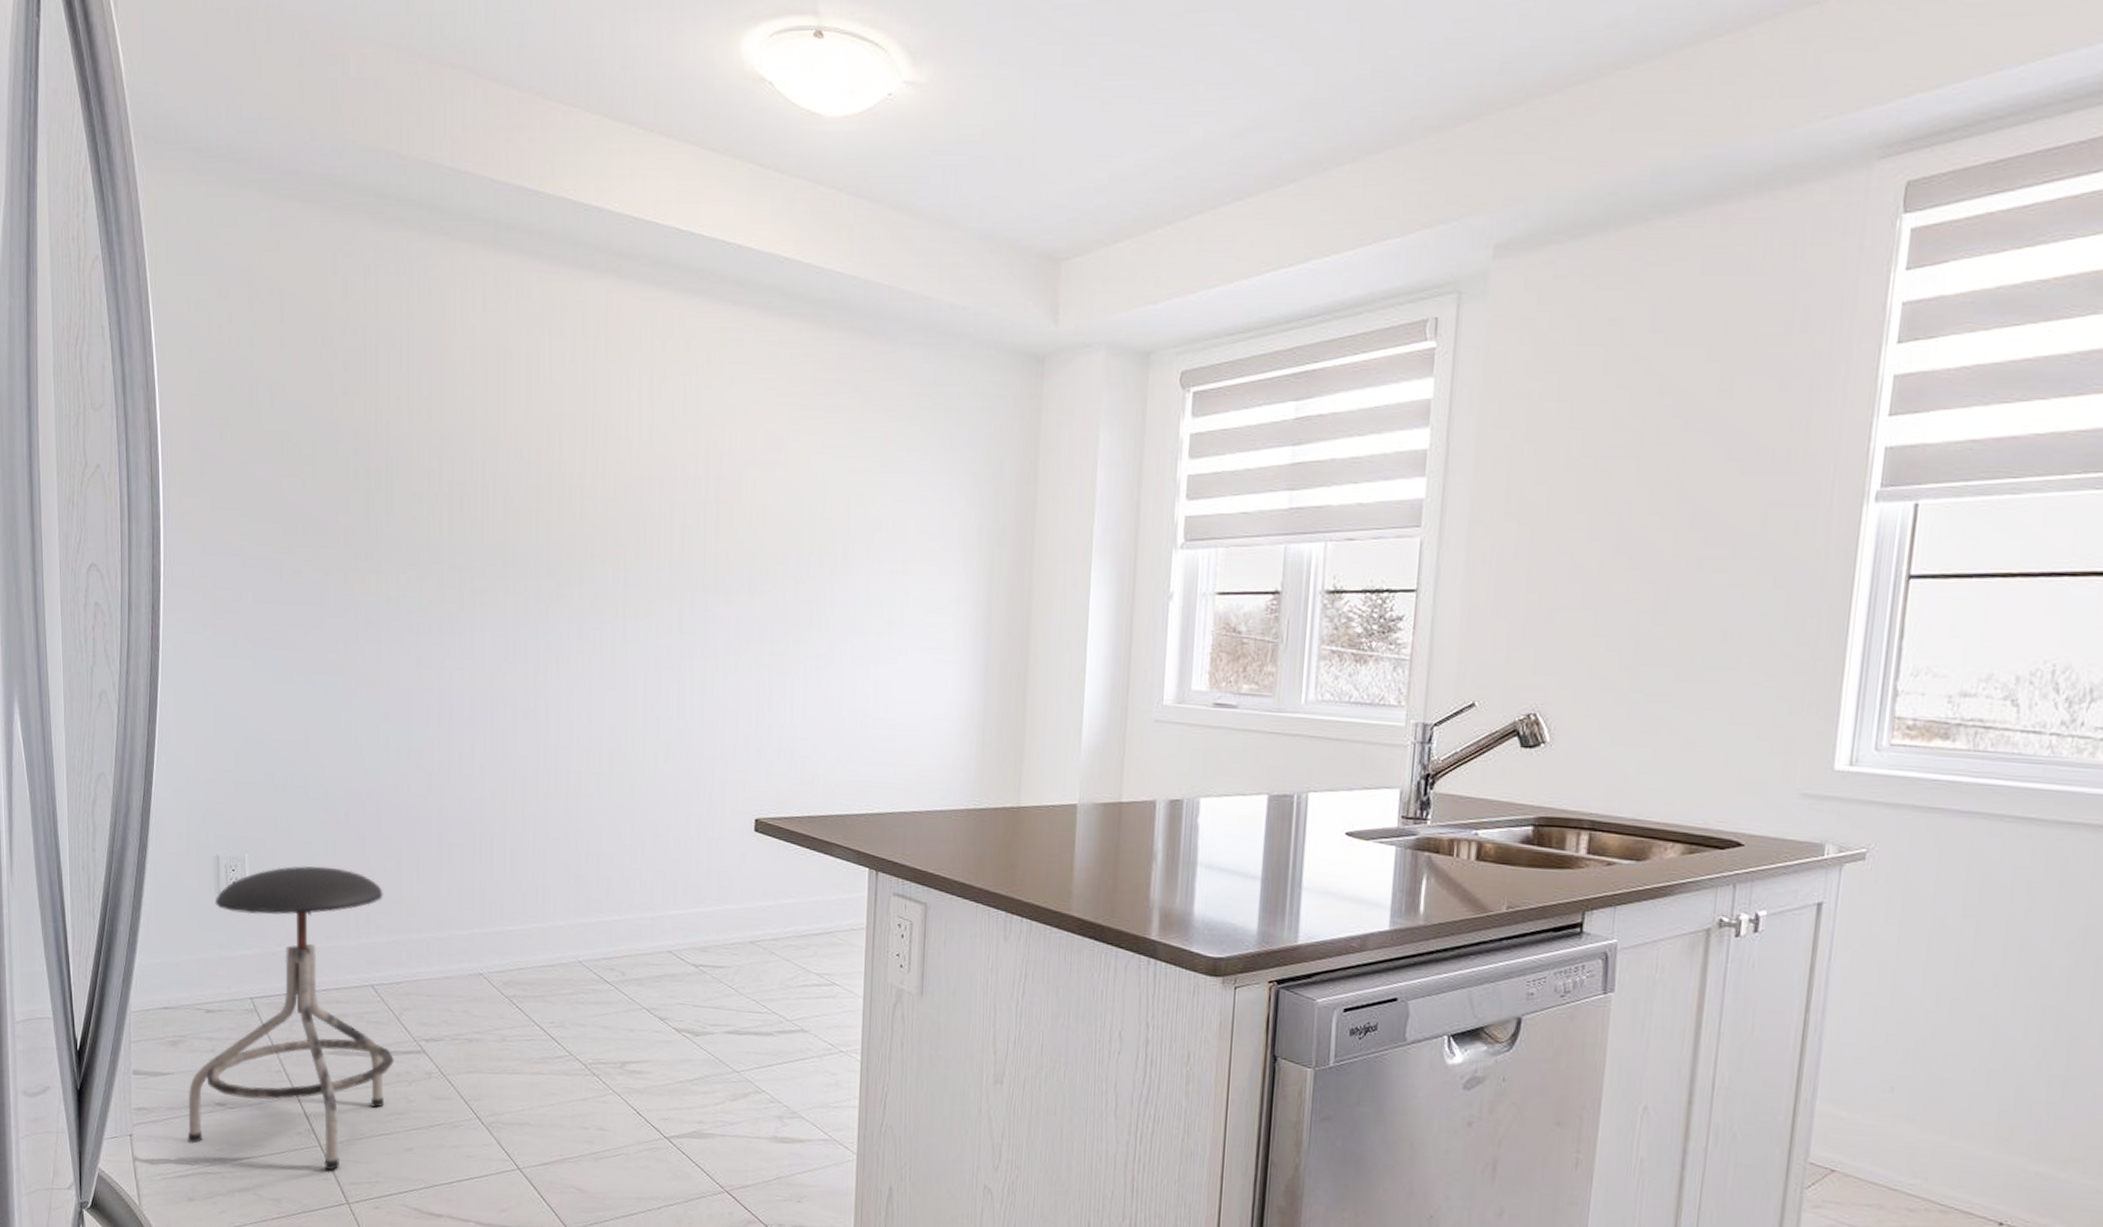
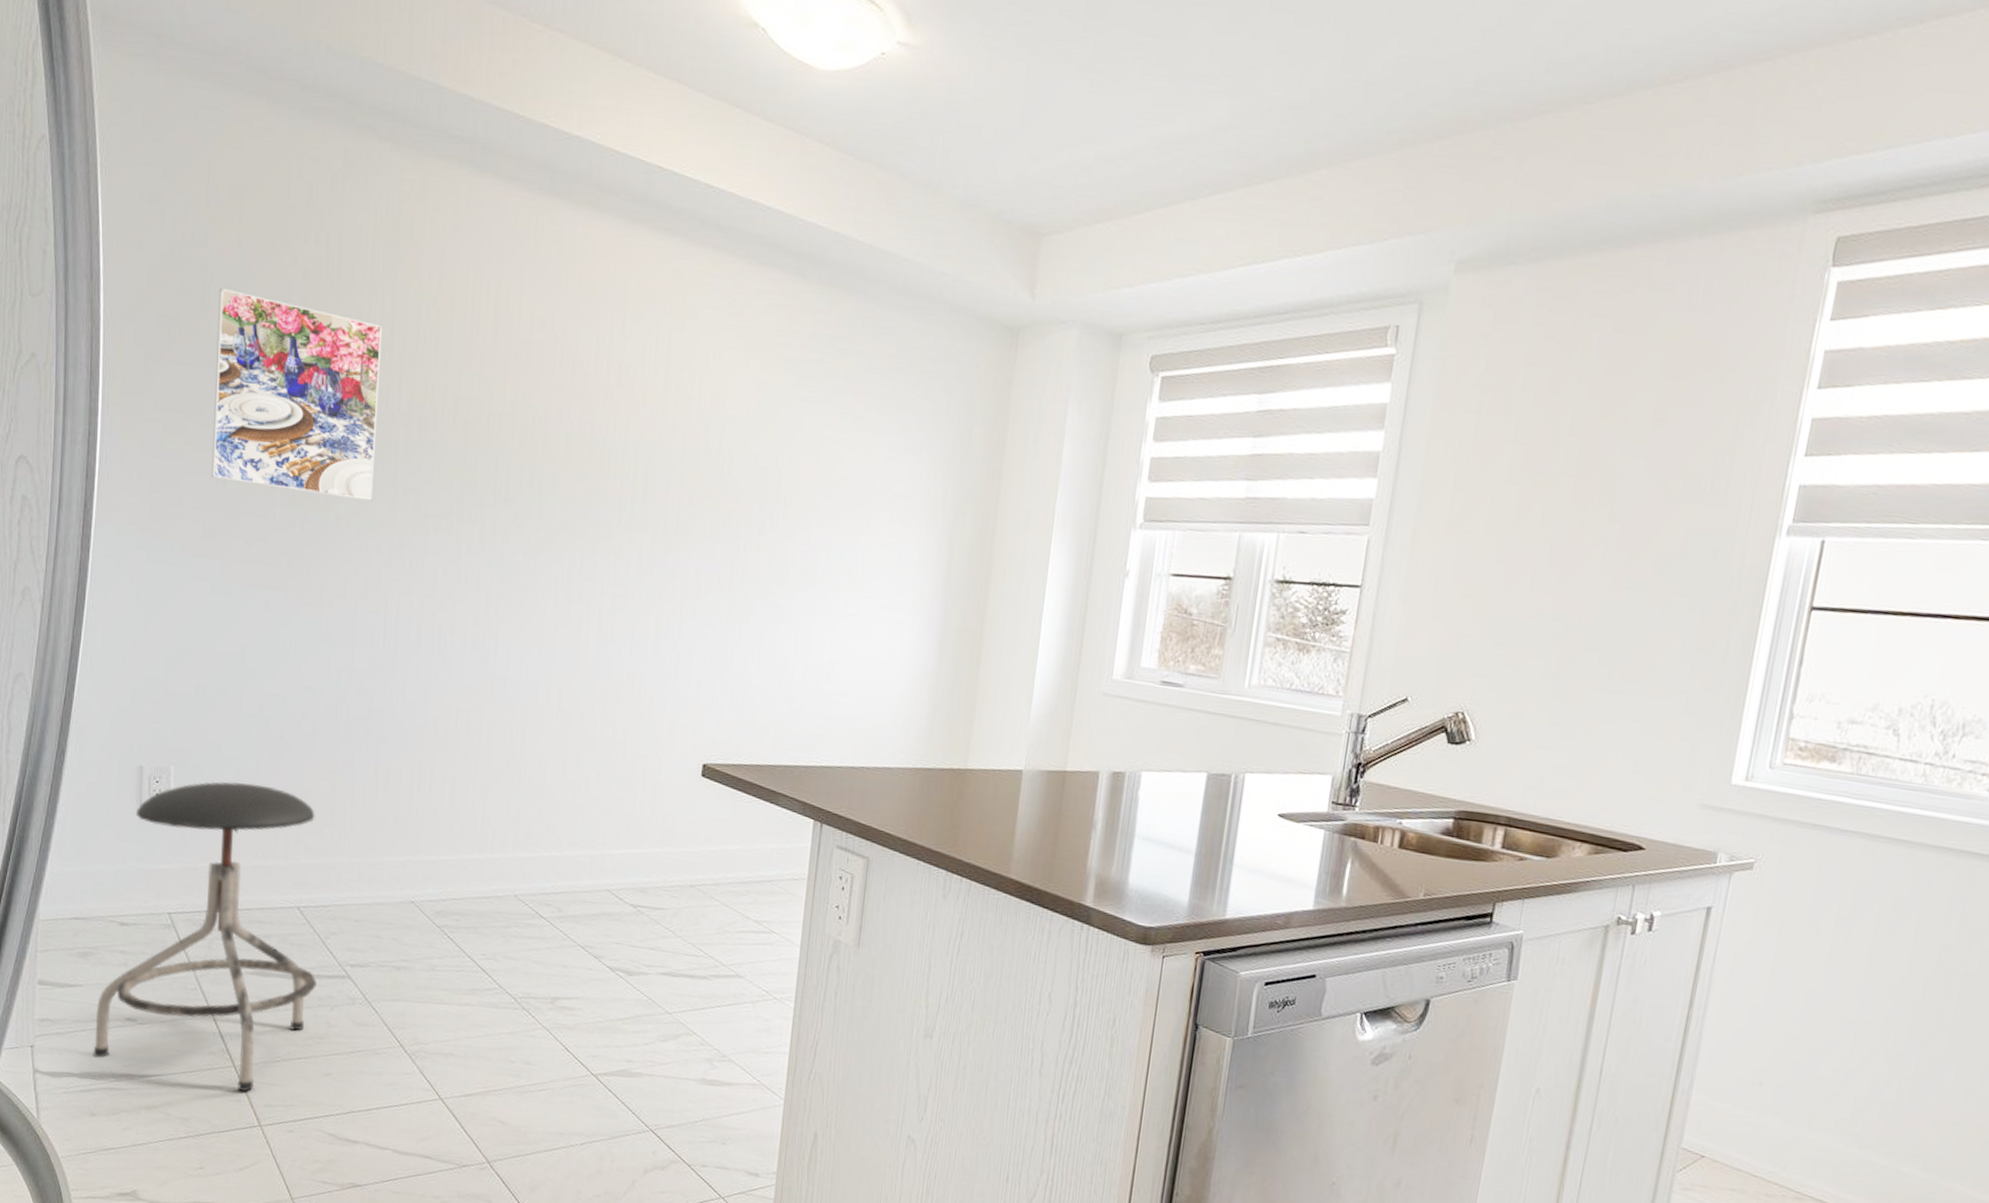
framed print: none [265,386,421,581] -> present [210,287,383,501]

